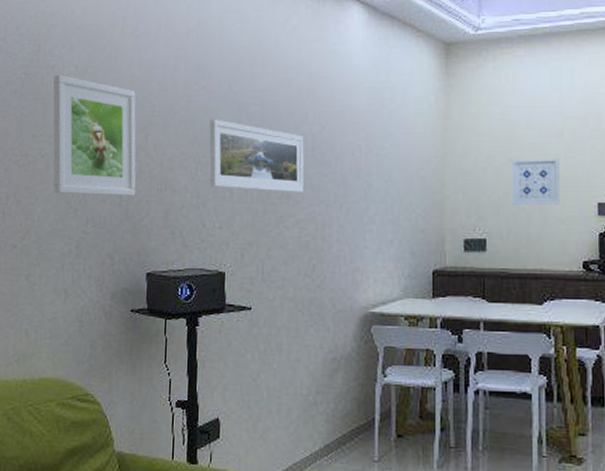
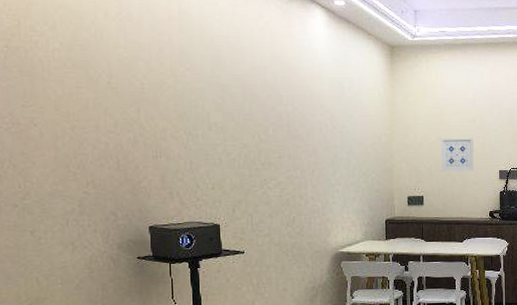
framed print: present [53,75,136,196] -> none [38,50,133,162]
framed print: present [209,119,304,192] -> none [196,97,282,160]

